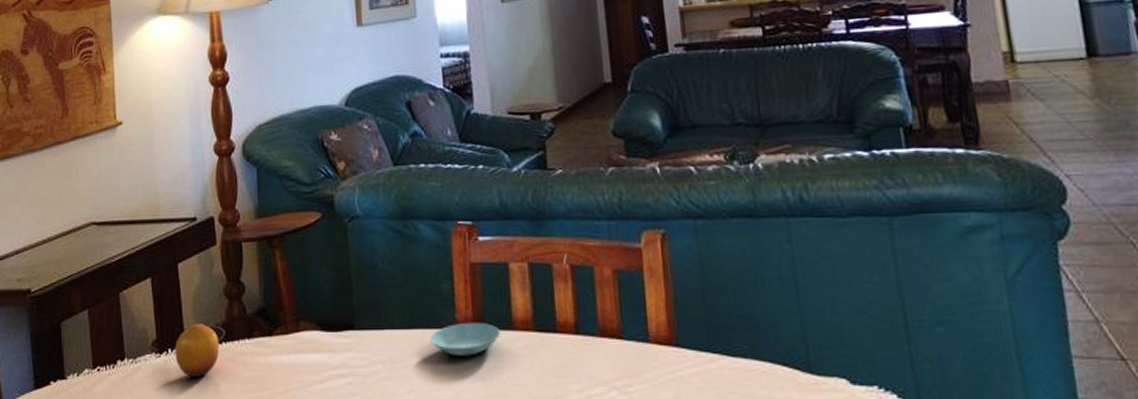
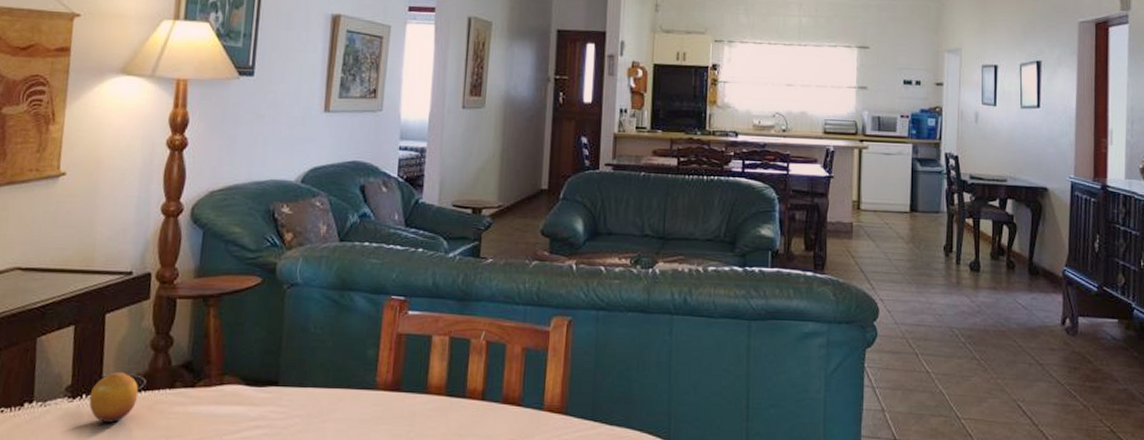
saucer: present [431,322,501,356] -> none [350,385,416,415]

